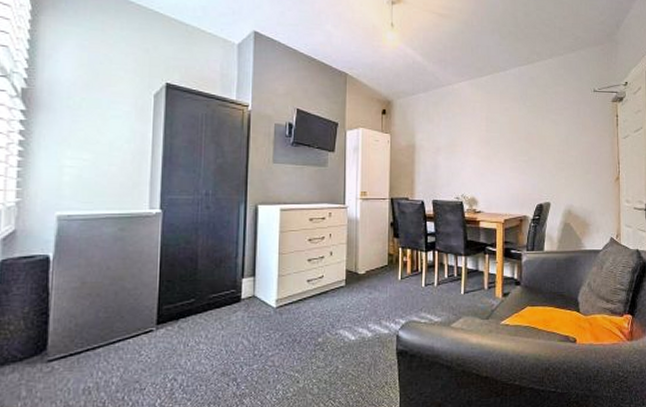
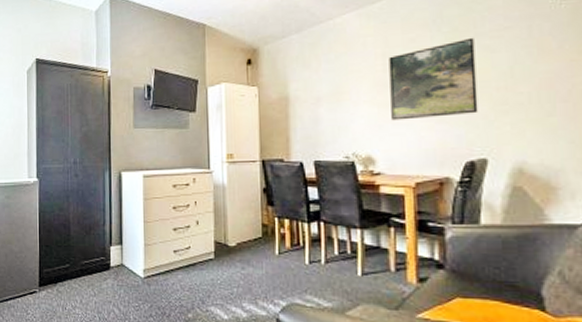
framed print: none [490,112,546,171] -> present [389,37,478,121]

